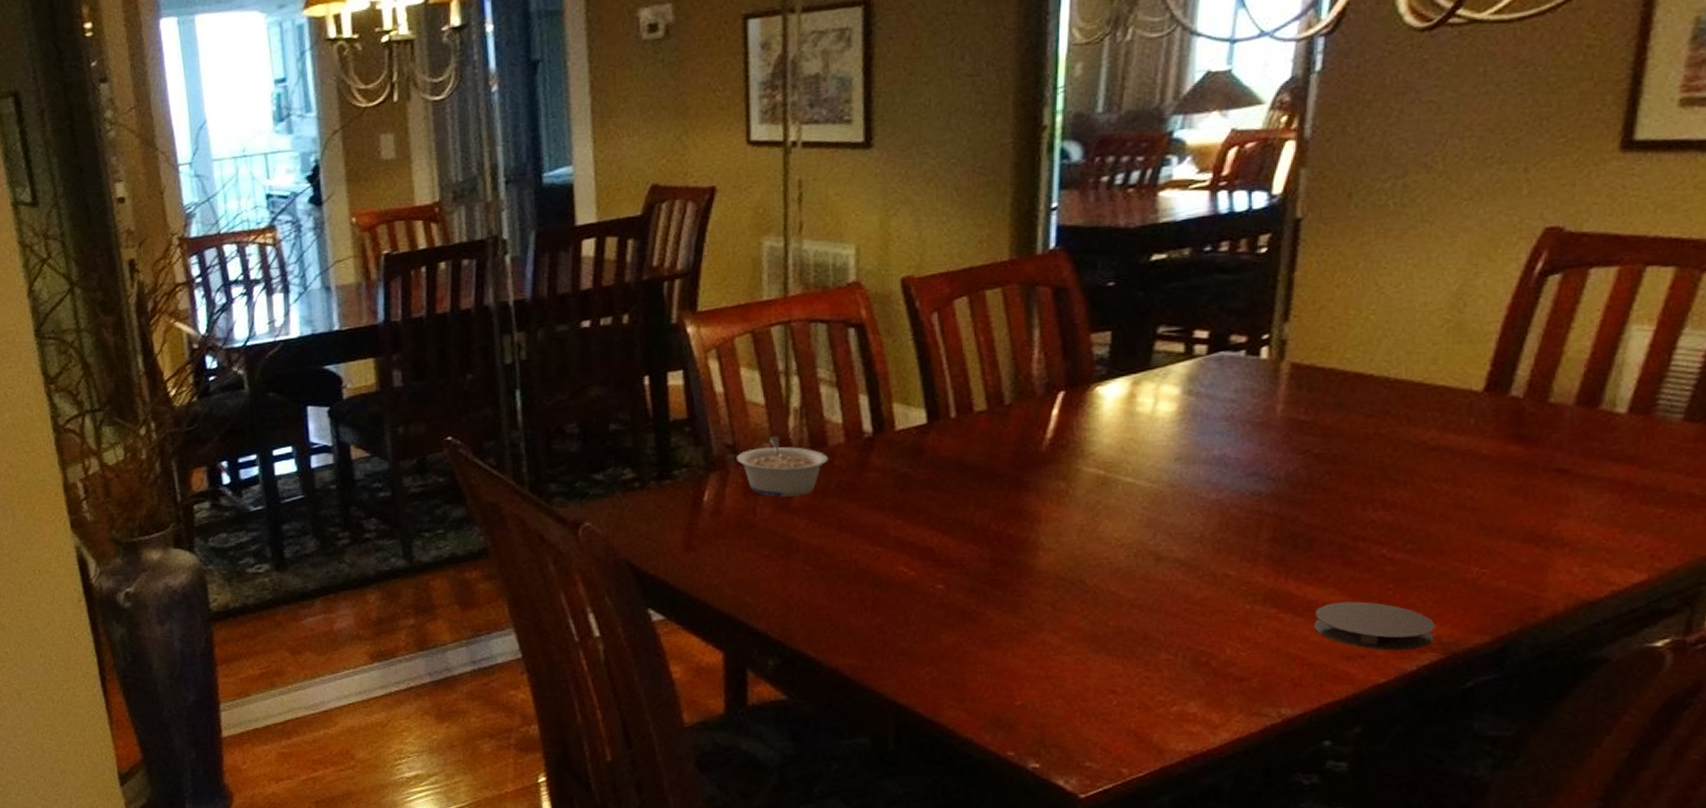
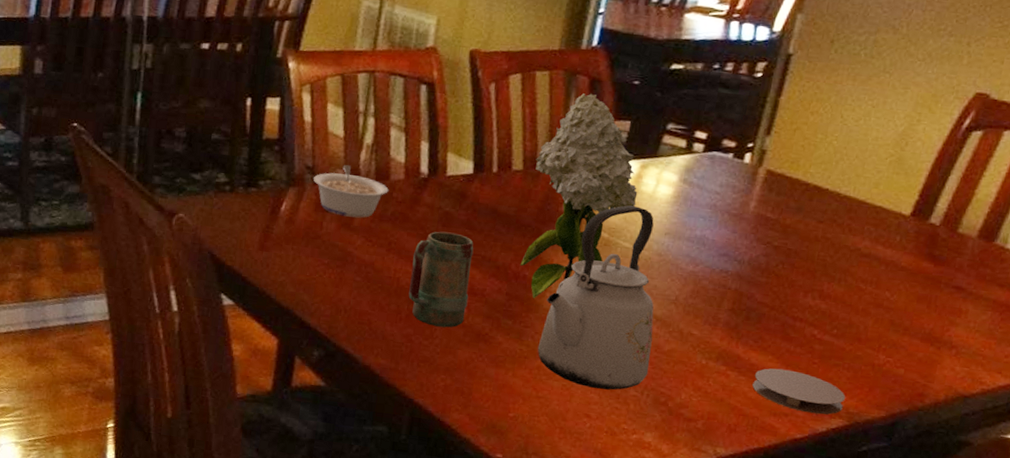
mug: none [870,497,945,611] -> present [408,231,474,328]
flower: none [1001,305,1133,561] -> present [519,93,638,299]
kettle: none [1038,431,1180,657] -> present [537,205,654,390]

